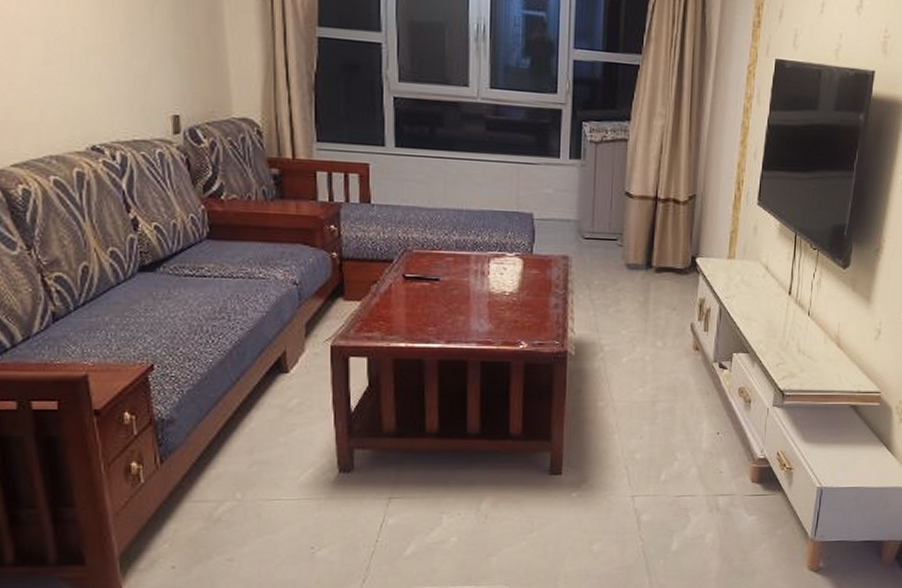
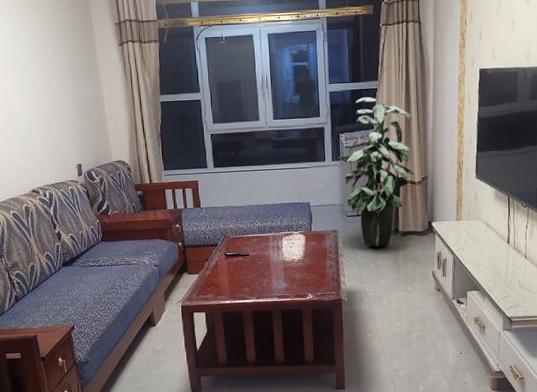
indoor plant: none [577,75,683,284] -> present [337,97,414,247]

